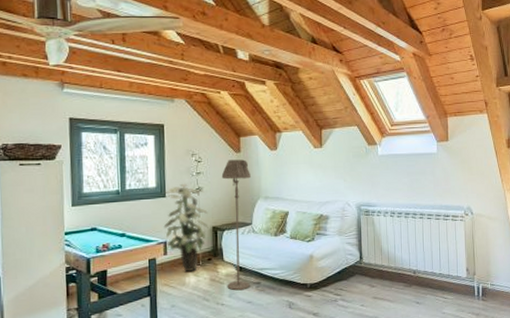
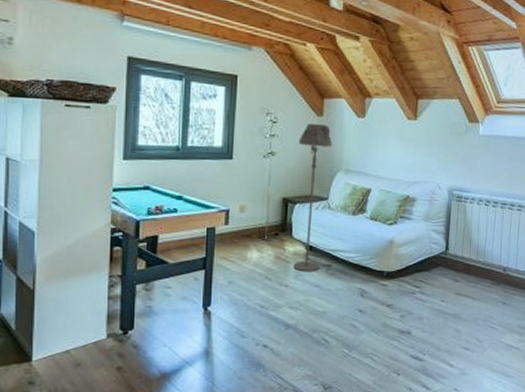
indoor plant: present [163,184,209,272] -> none [227,146,279,247]

